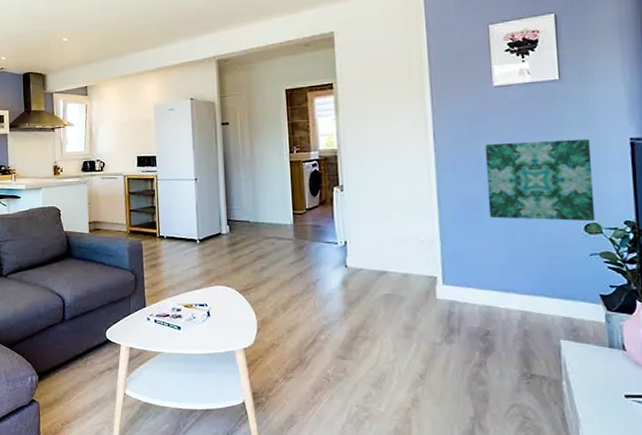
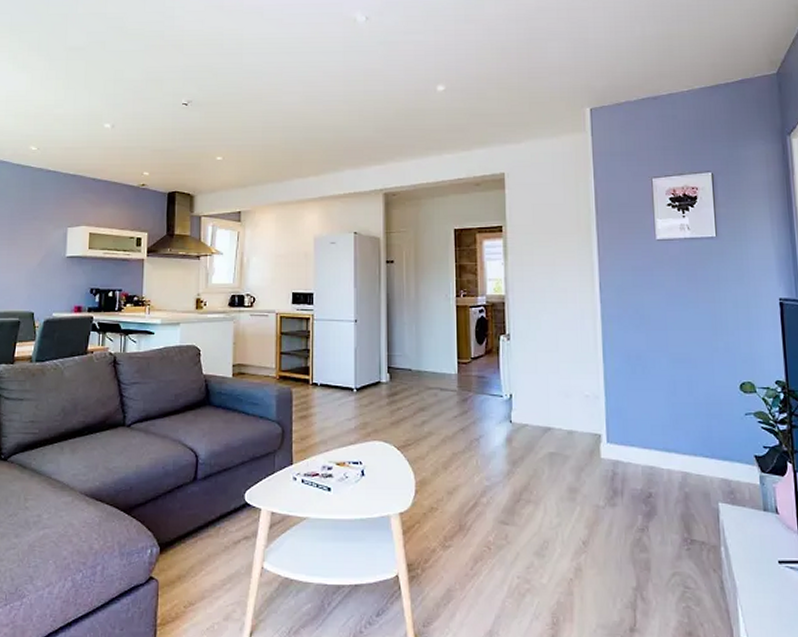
wall art: present [485,138,596,222] -> none [648,297,750,380]

